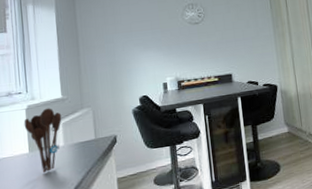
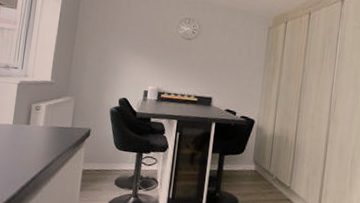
utensil holder: present [24,108,62,174] -> none [13,87,47,147]

